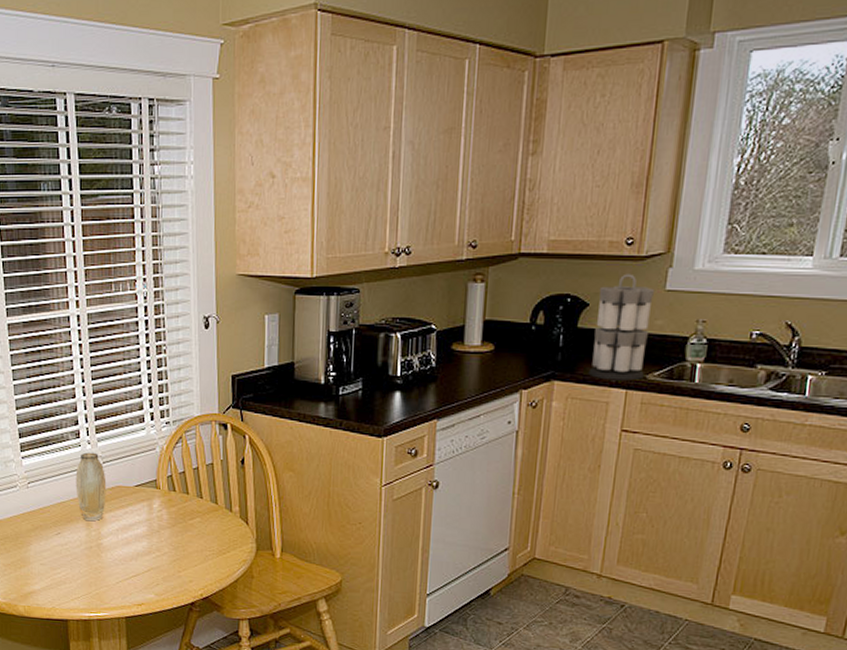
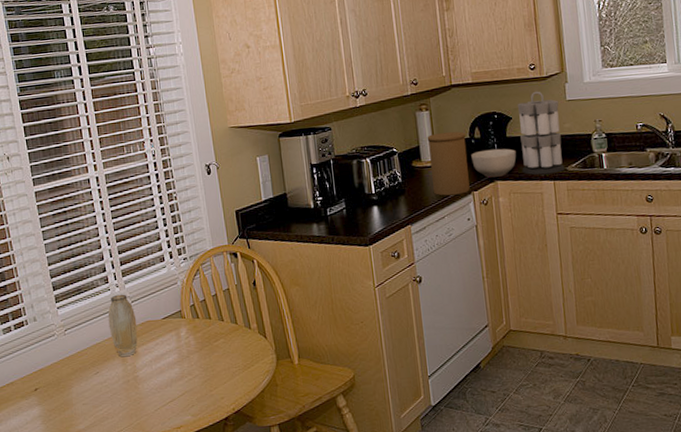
canister: none [471,313,525,391] -> present [427,131,470,196]
bowl: none [527,340,586,376] -> present [471,148,517,178]

